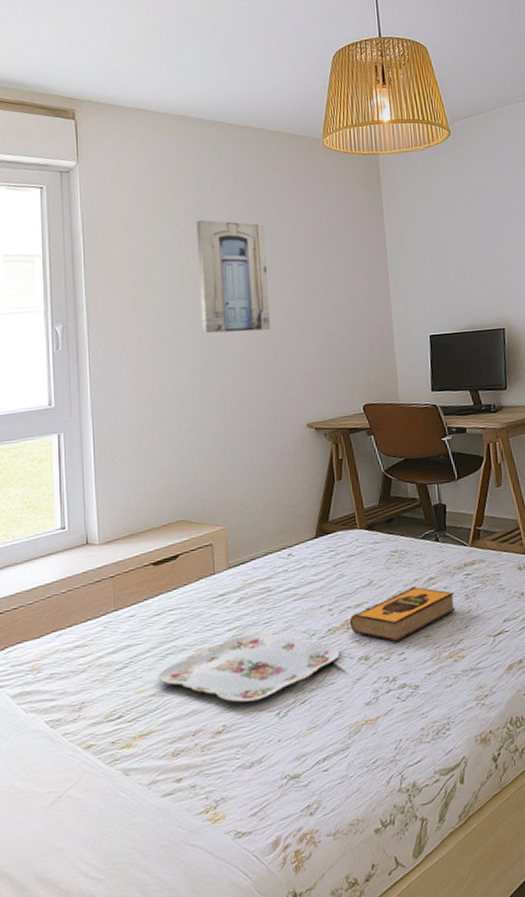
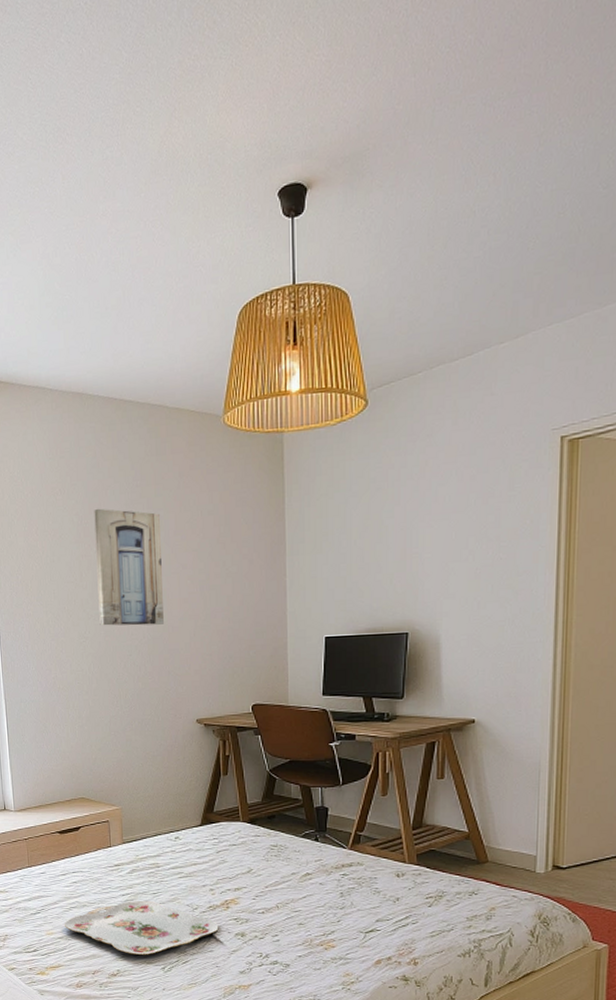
hardback book: present [349,586,456,642] -> none [228,879,330,924]

